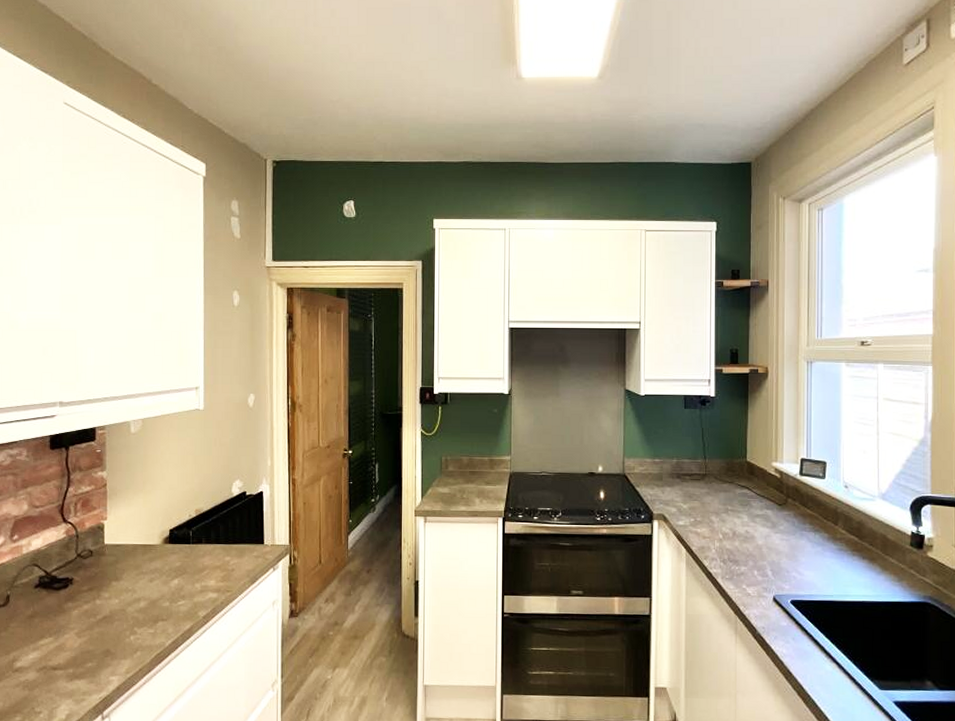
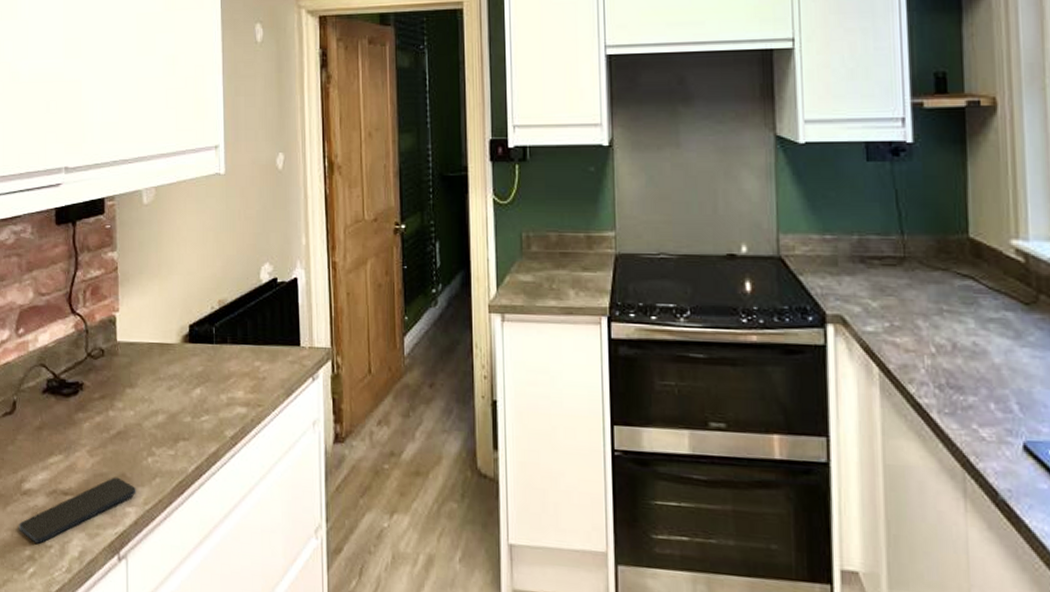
smartphone: none [10,653,119,711] -> present [18,477,136,544]

